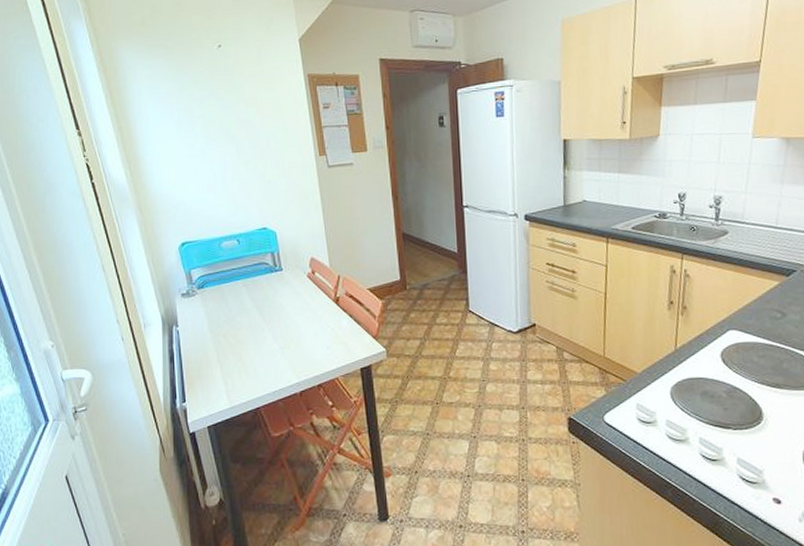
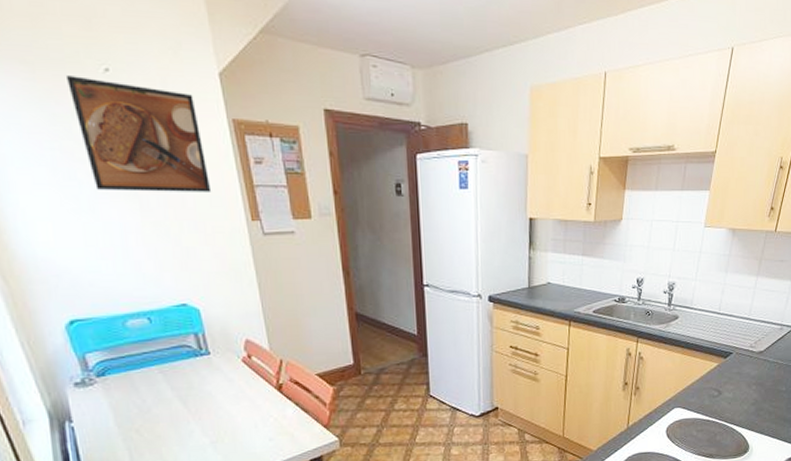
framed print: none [191,53,290,138] -> present [65,76,212,192]

